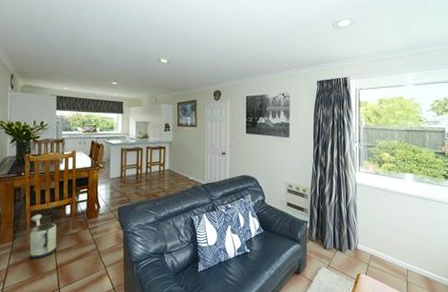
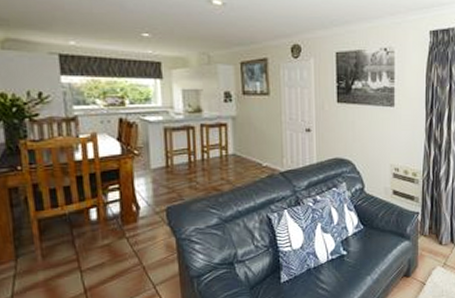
watering can: present [29,214,56,258] -> none [38,222,82,282]

